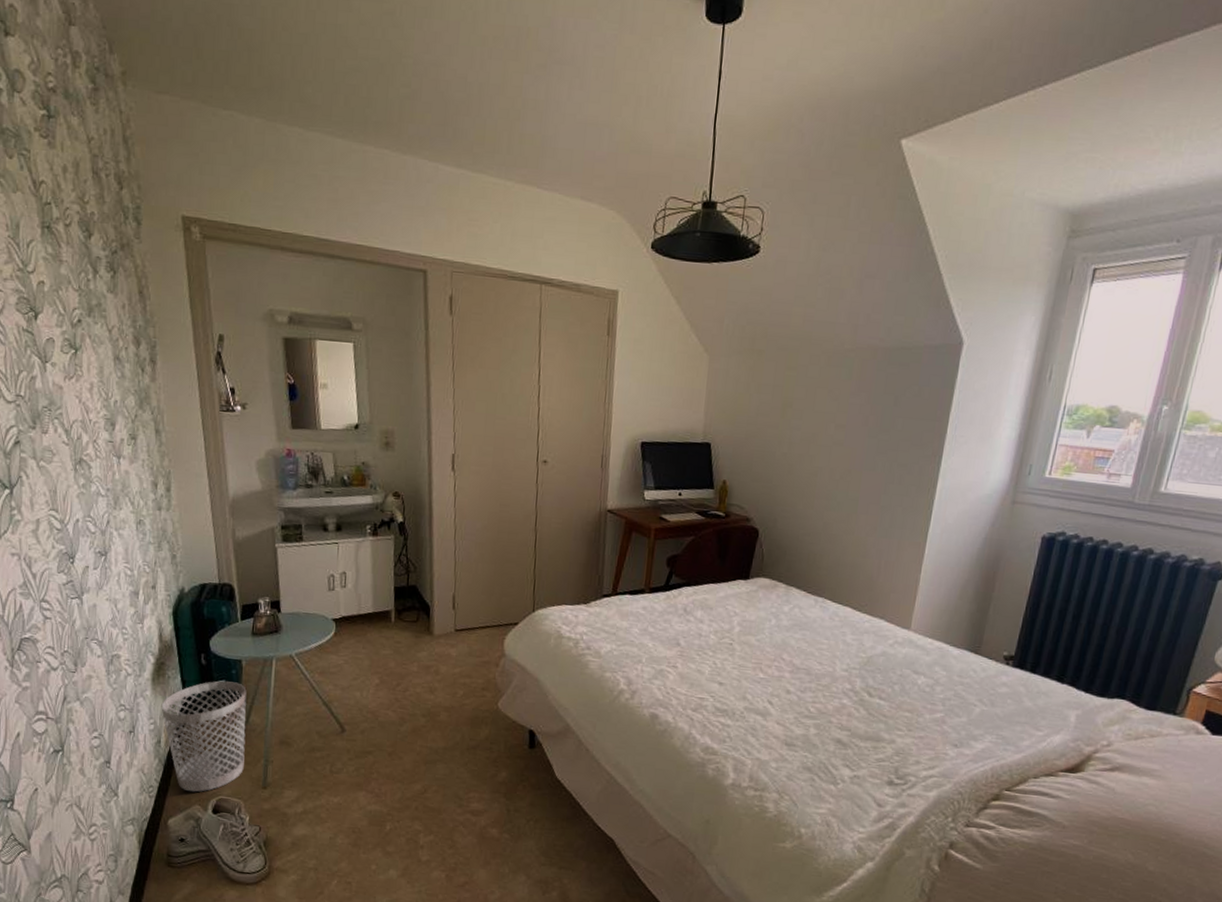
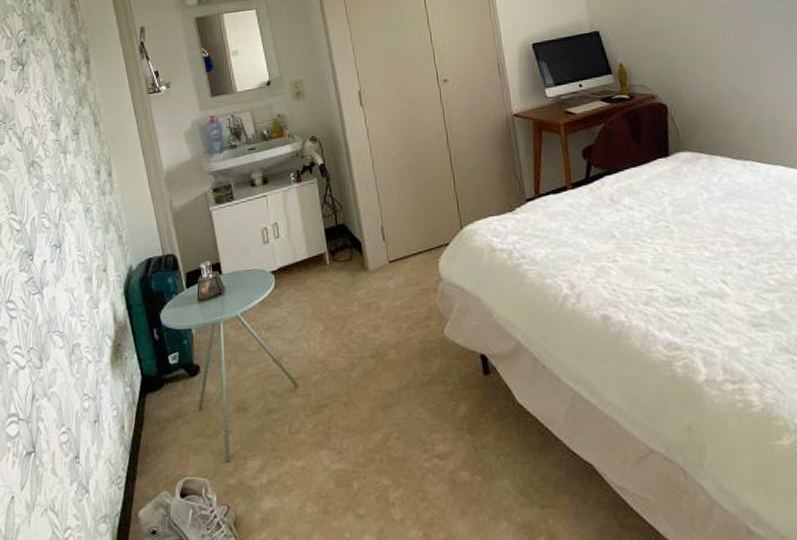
wastebasket: present [161,680,247,792] -> none [121,352,206,477]

